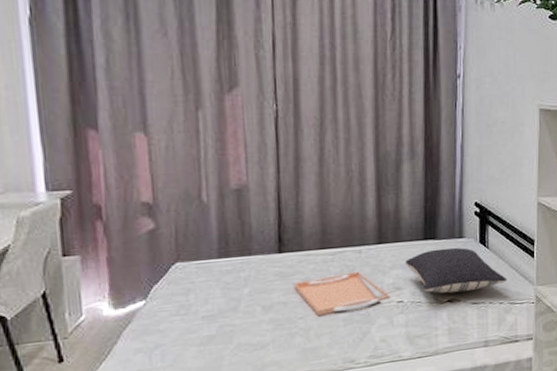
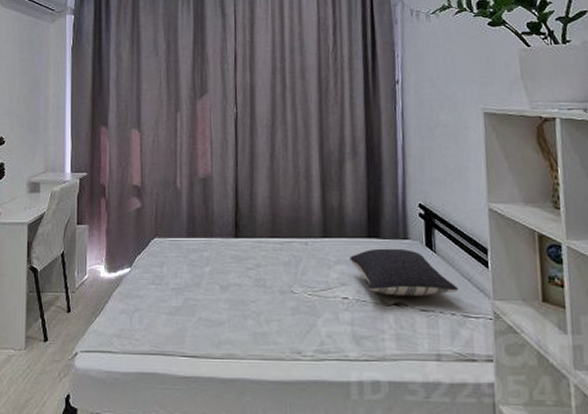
serving tray: present [294,271,389,317] -> none [247,262,335,302]

